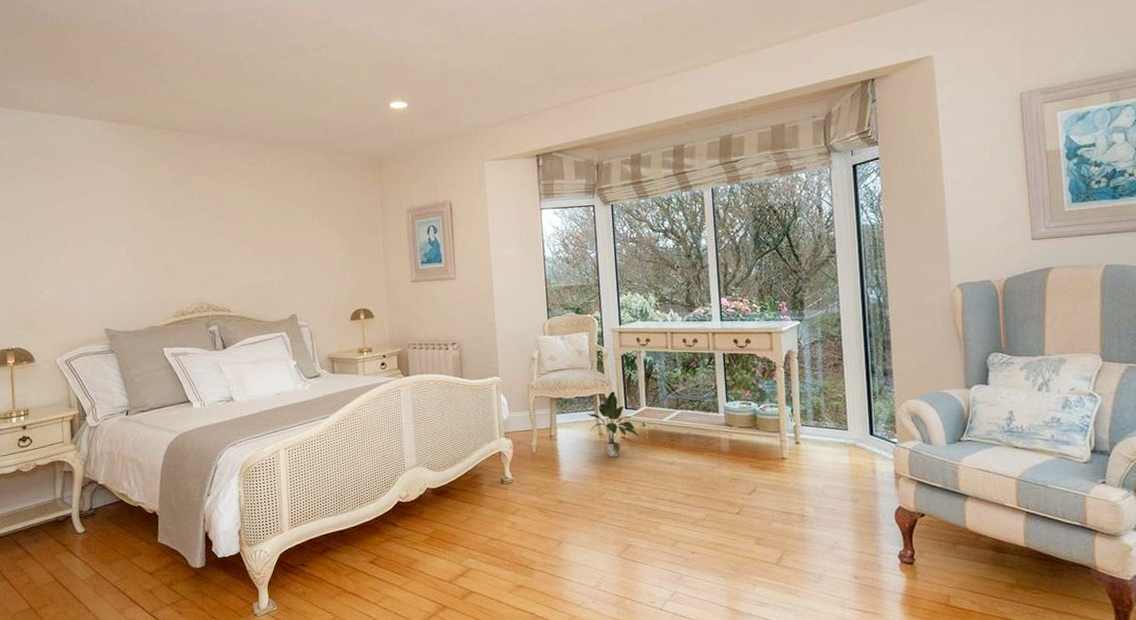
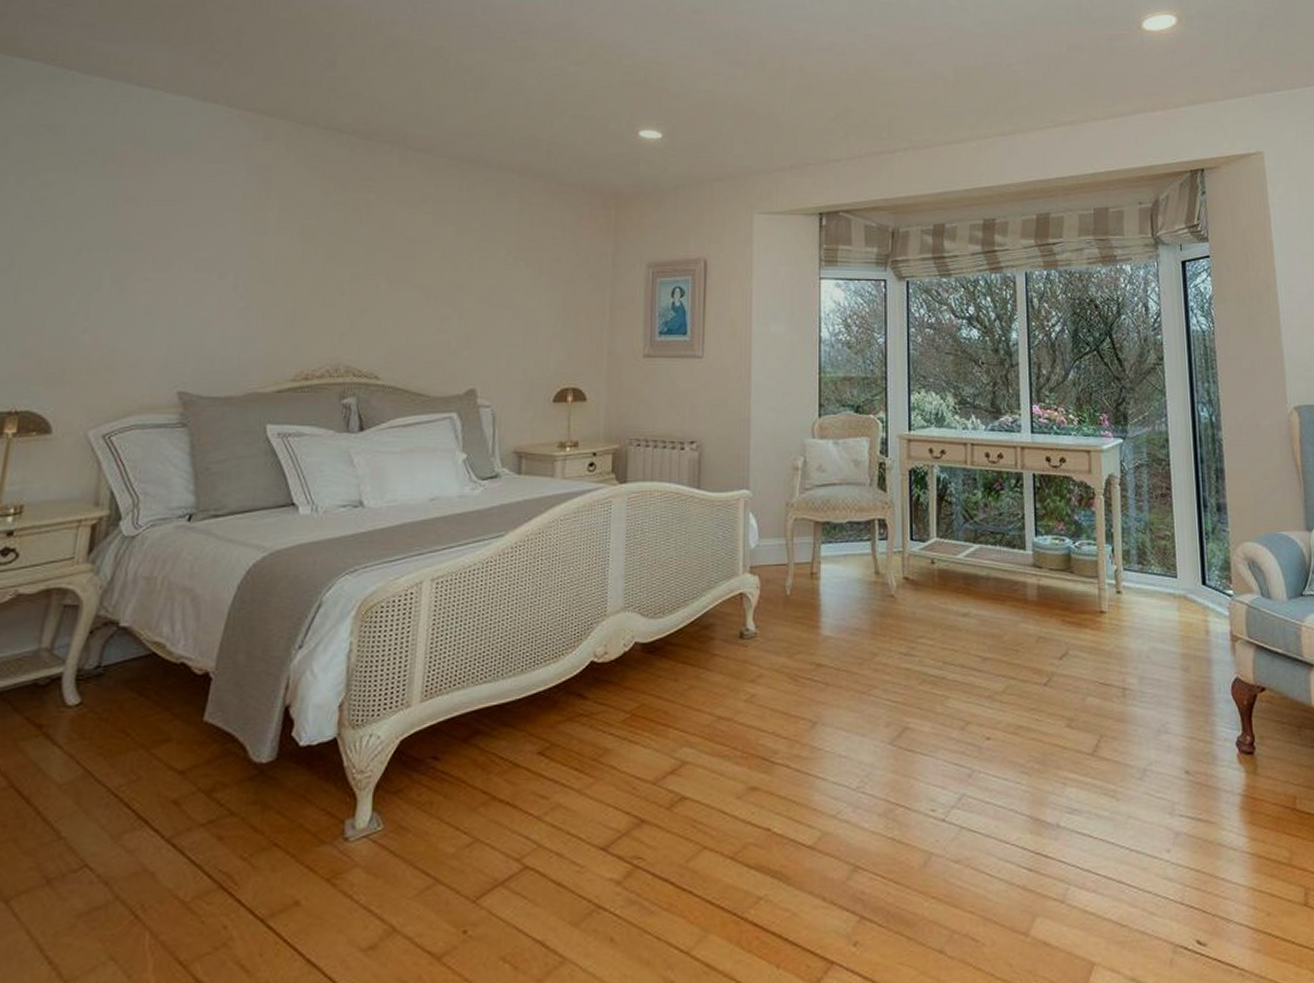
potted plant: present [587,391,639,458] -> none [861,516,926,605]

